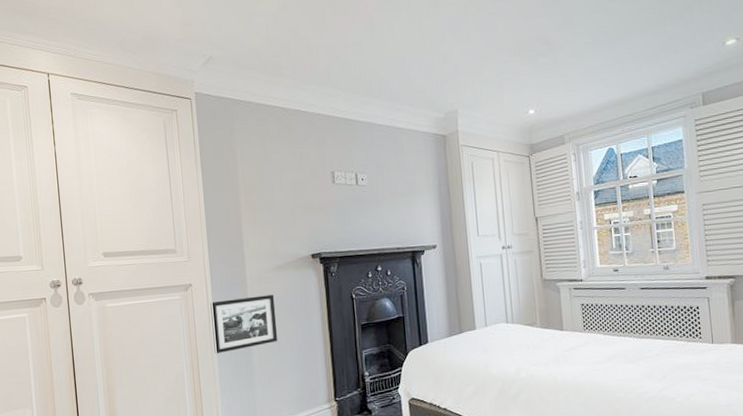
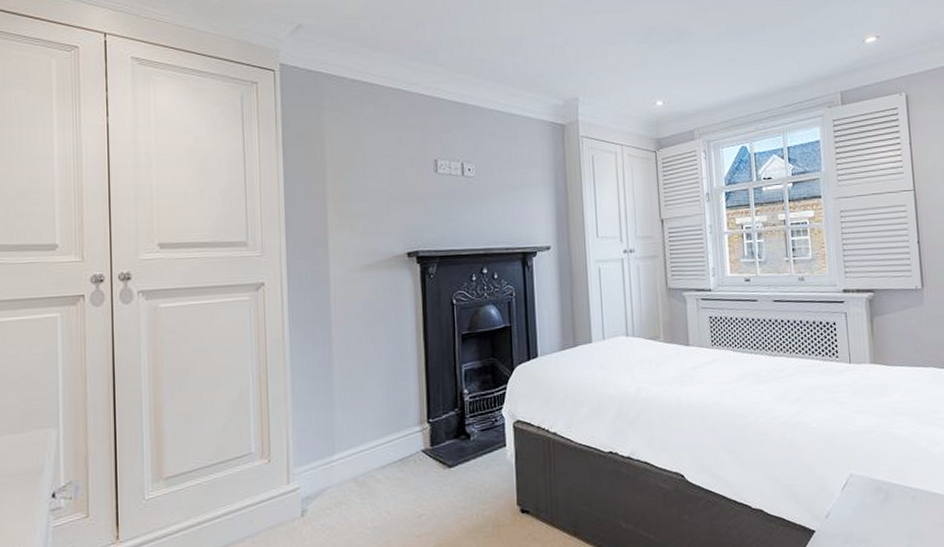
picture frame: present [210,294,278,354] -> none [285,297,364,366]

